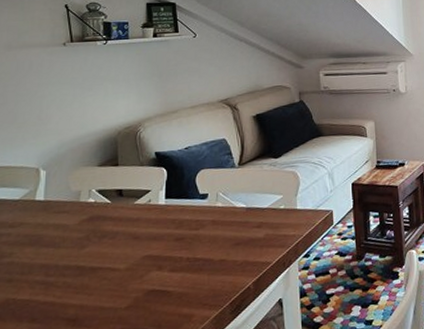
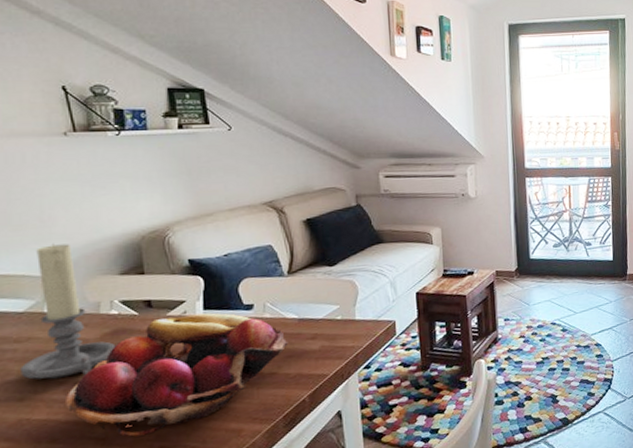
candle holder: none [12,138,91,262] -> present [20,243,116,379]
fruit basket: none [44,201,237,319] -> present [64,312,289,437]

